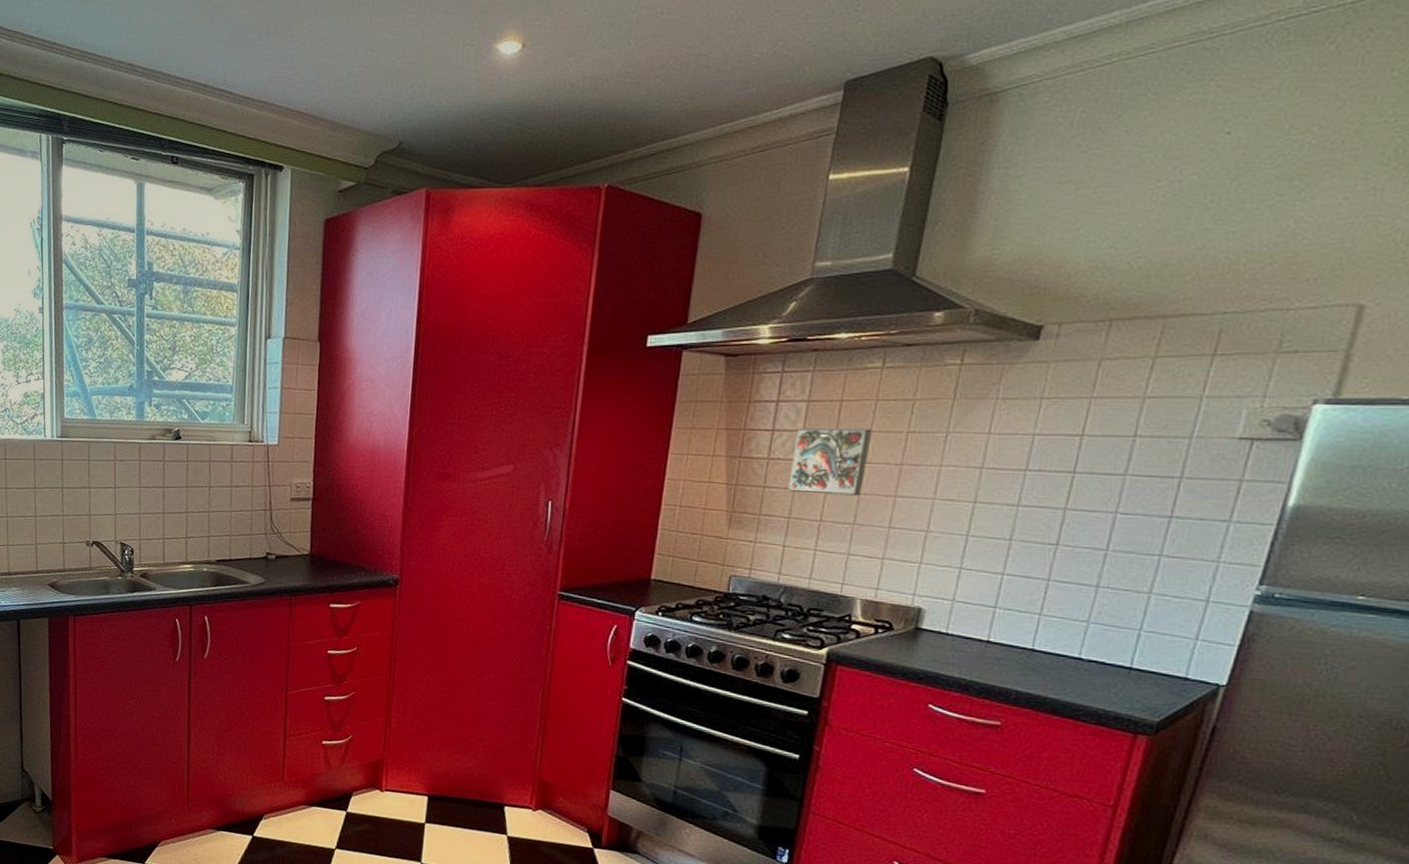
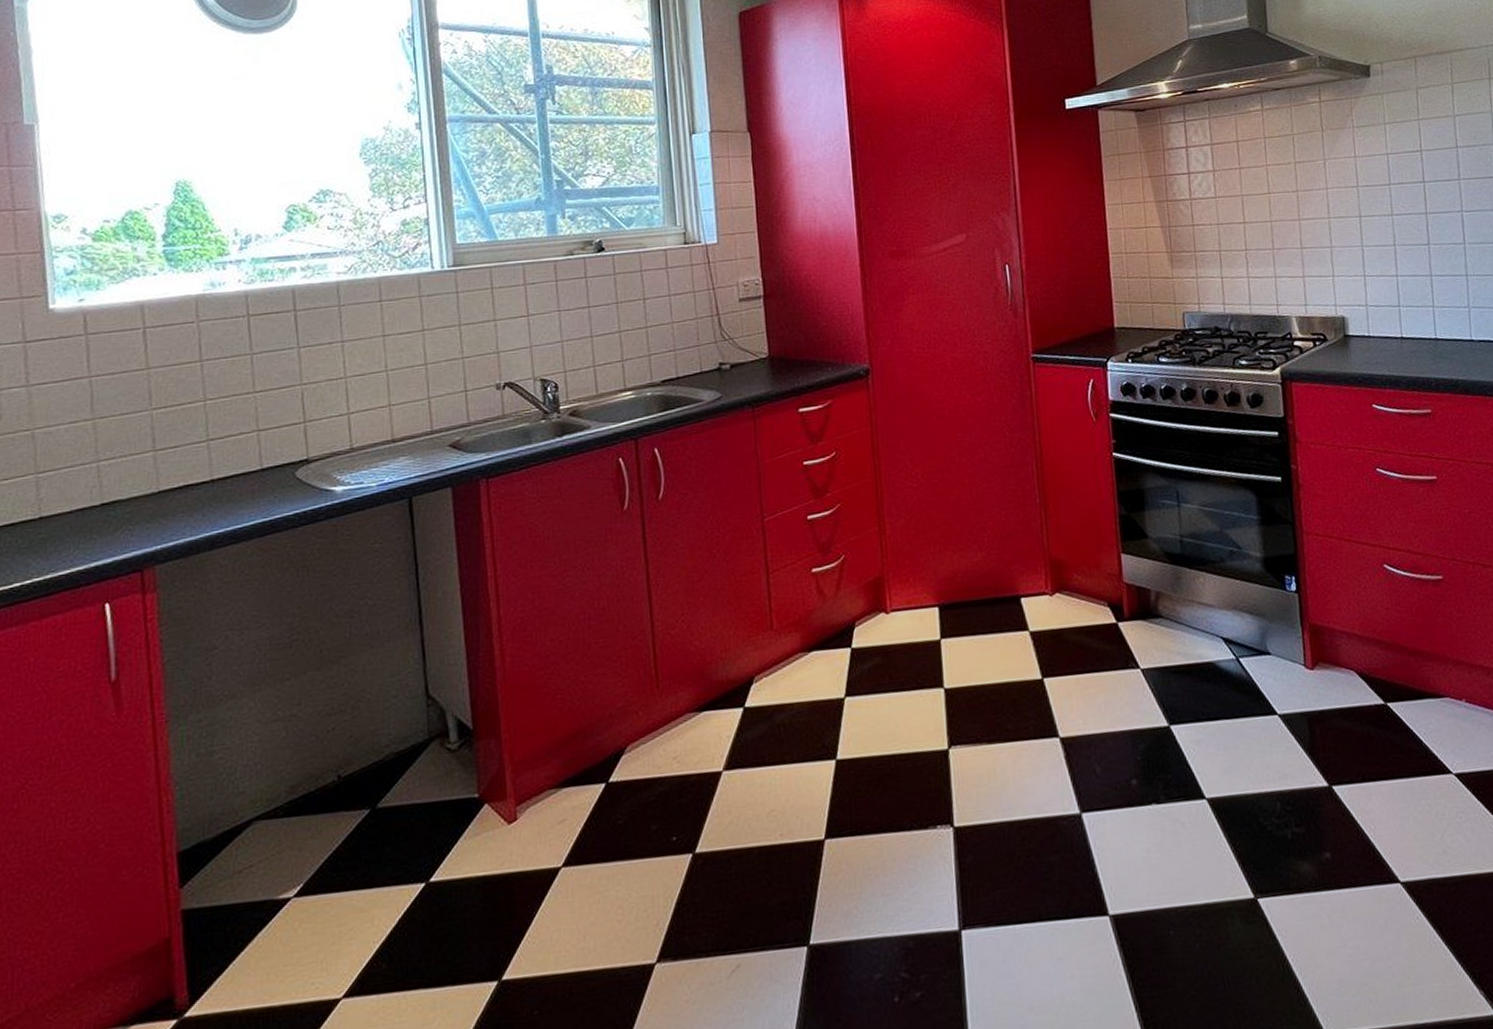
decorative tile: present [787,427,872,496] -> none [1208,163,1273,227]

